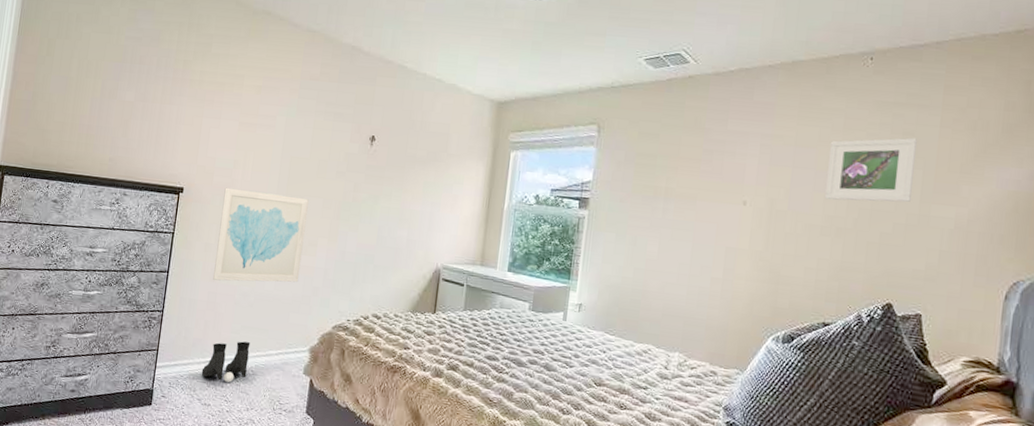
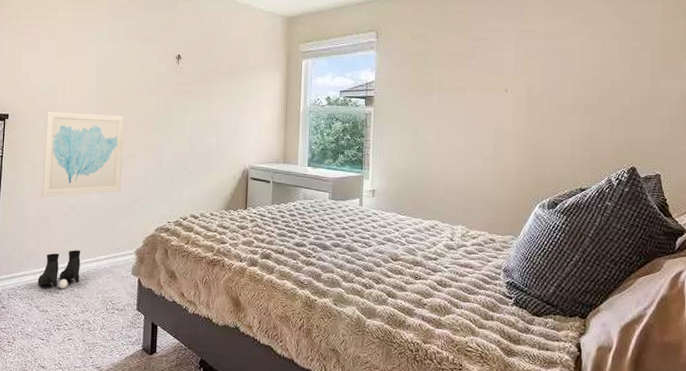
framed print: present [825,137,917,203] -> none [572,24,644,83]

